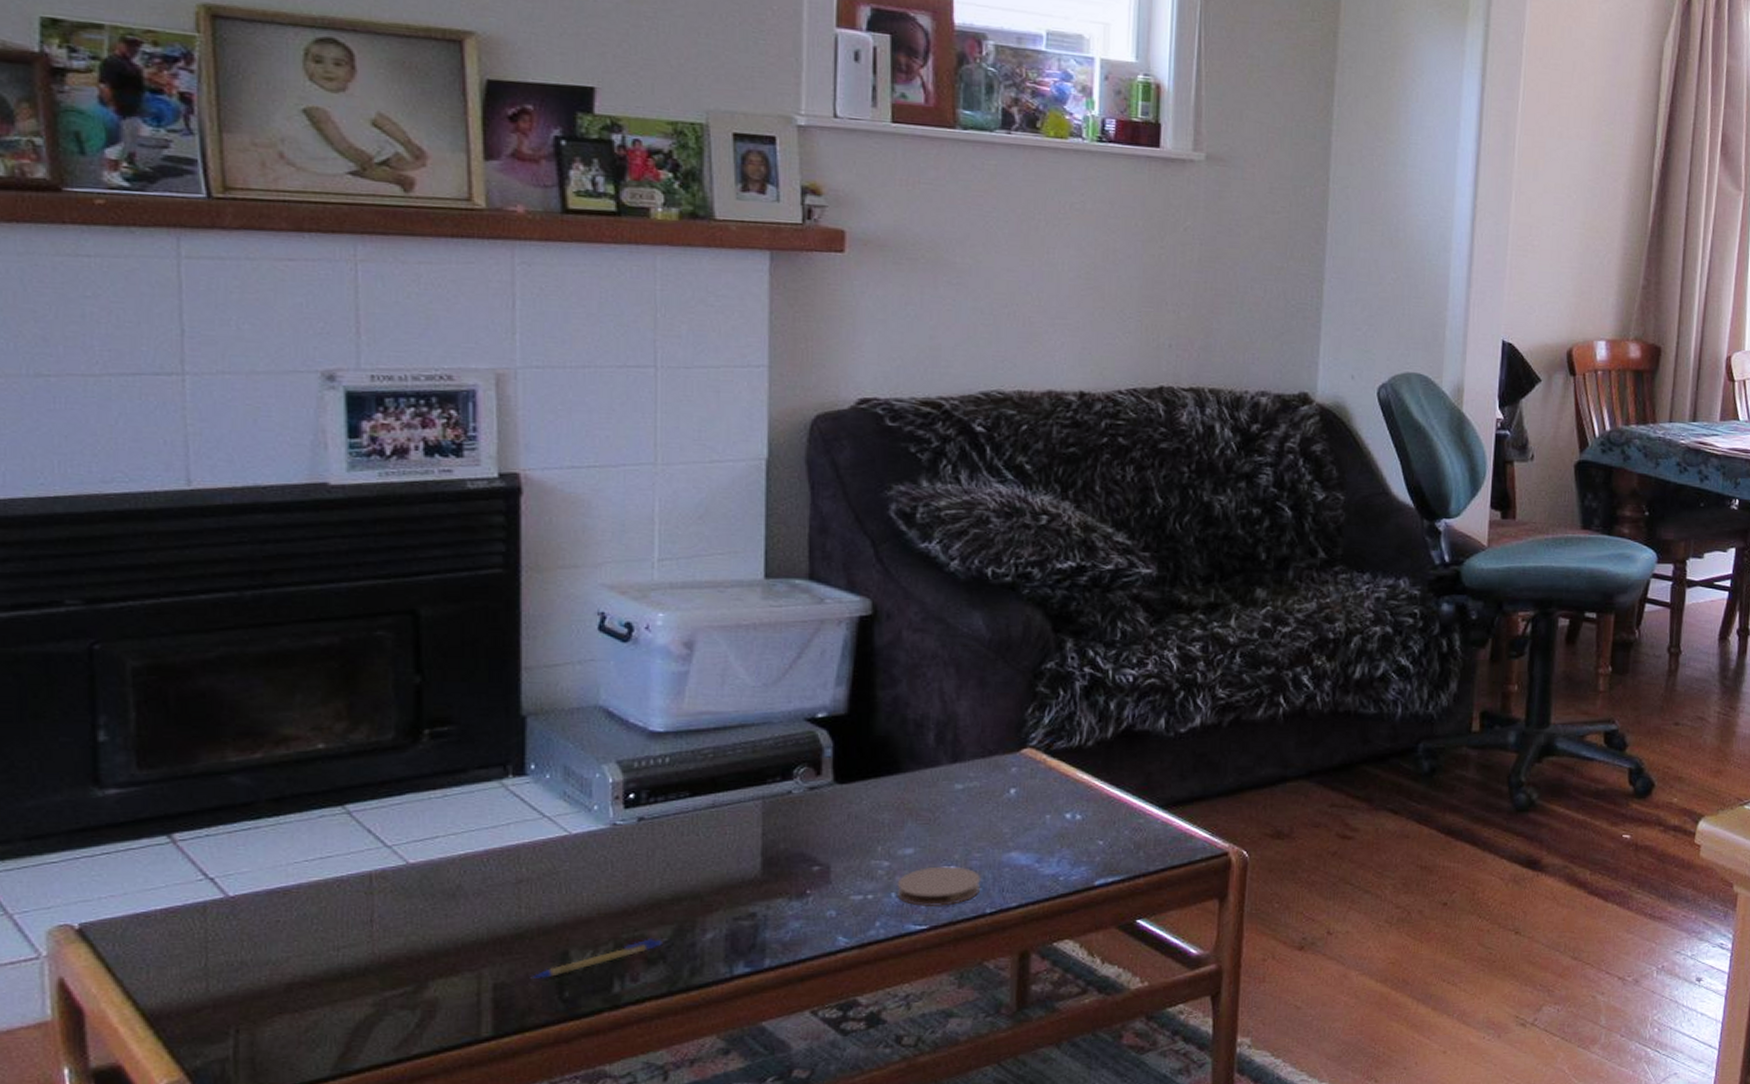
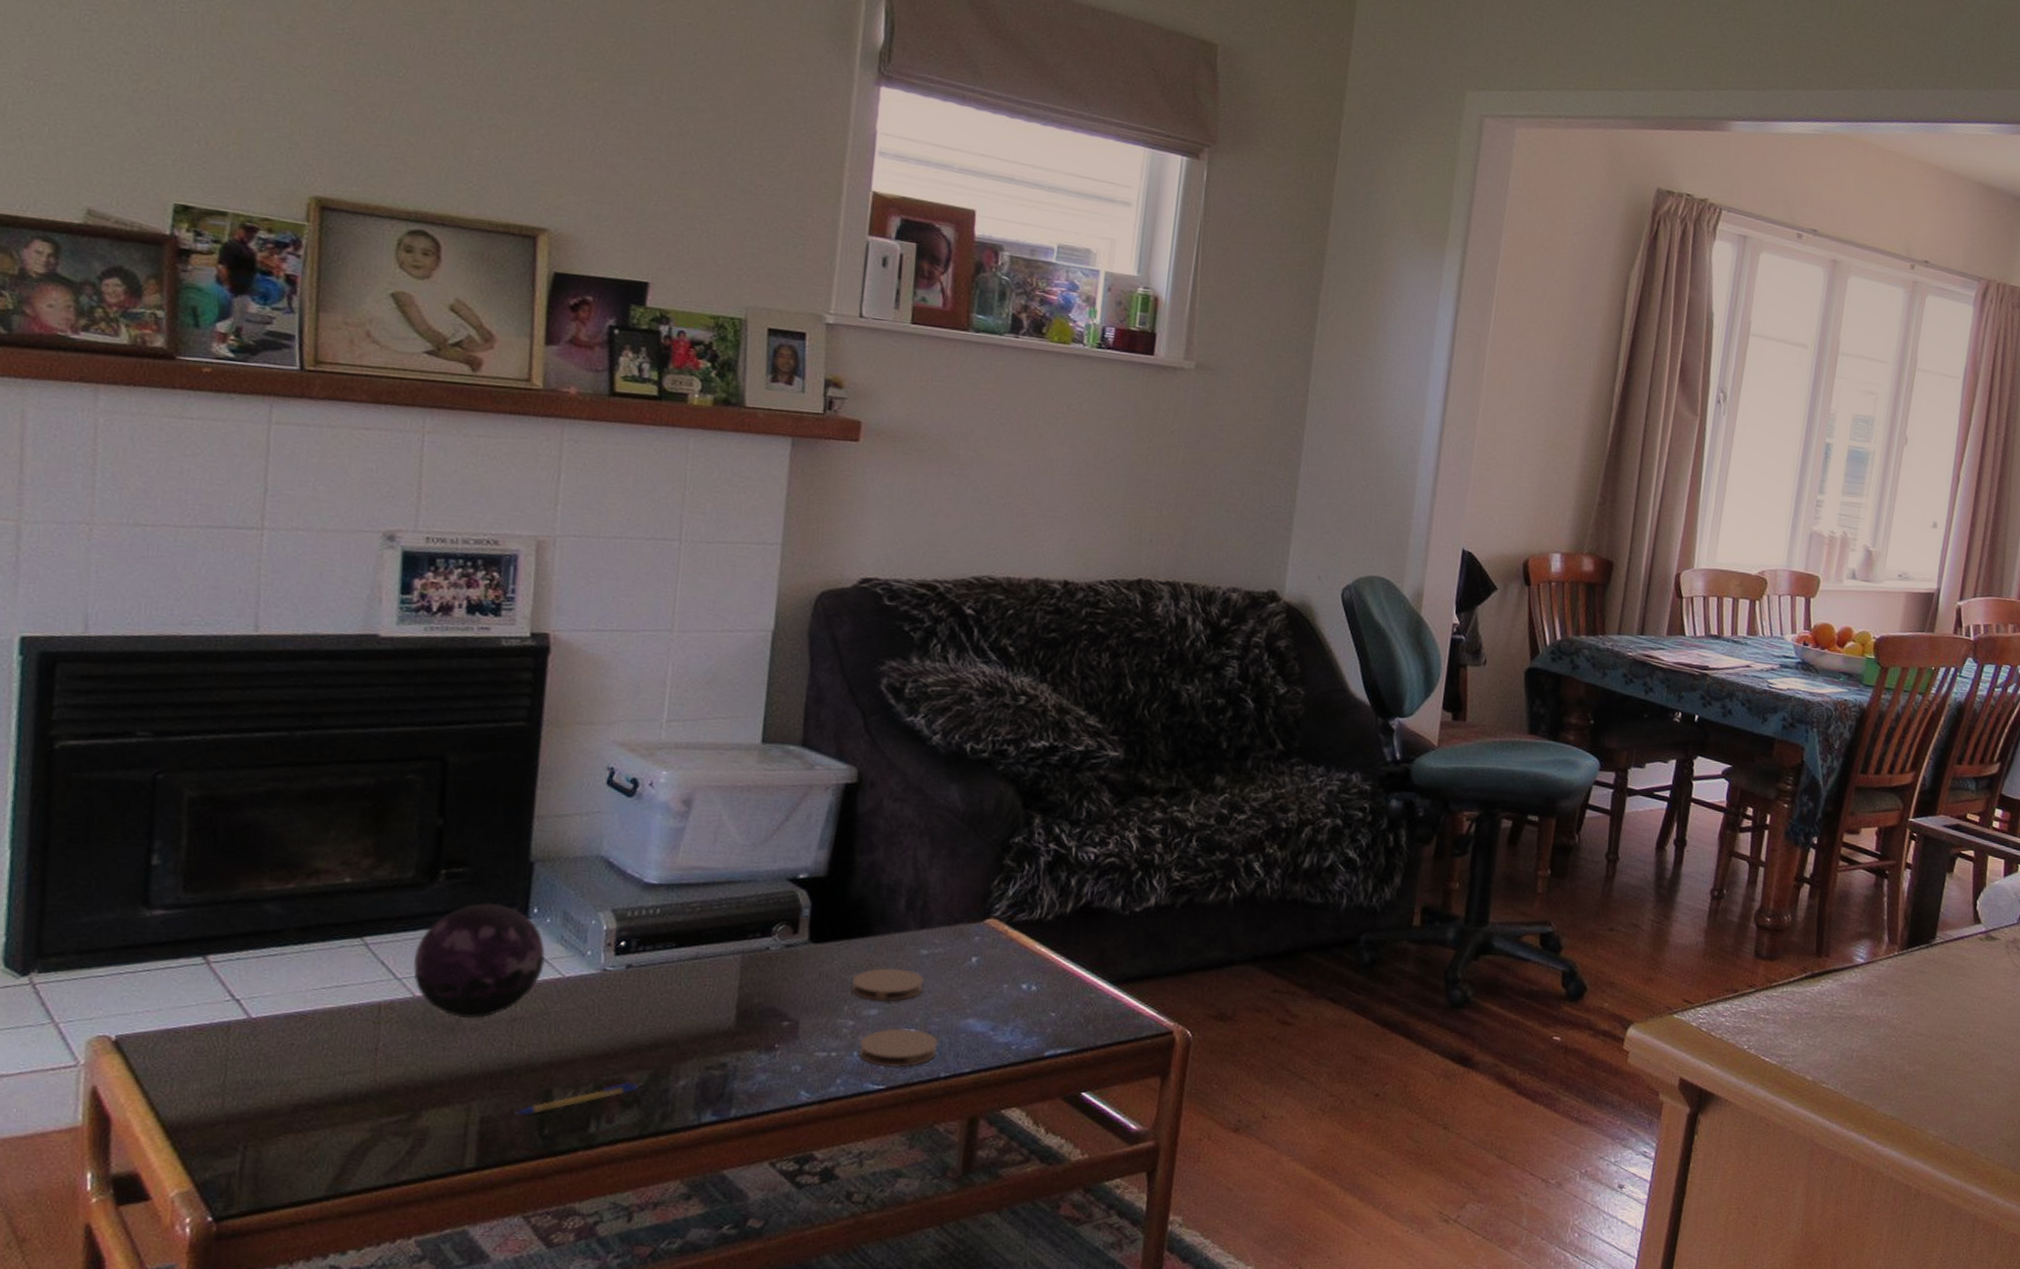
decorative orb: none [402,761,549,884] -> present [412,902,546,1019]
coaster: none [884,805,960,840] -> present [852,967,924,1002]

